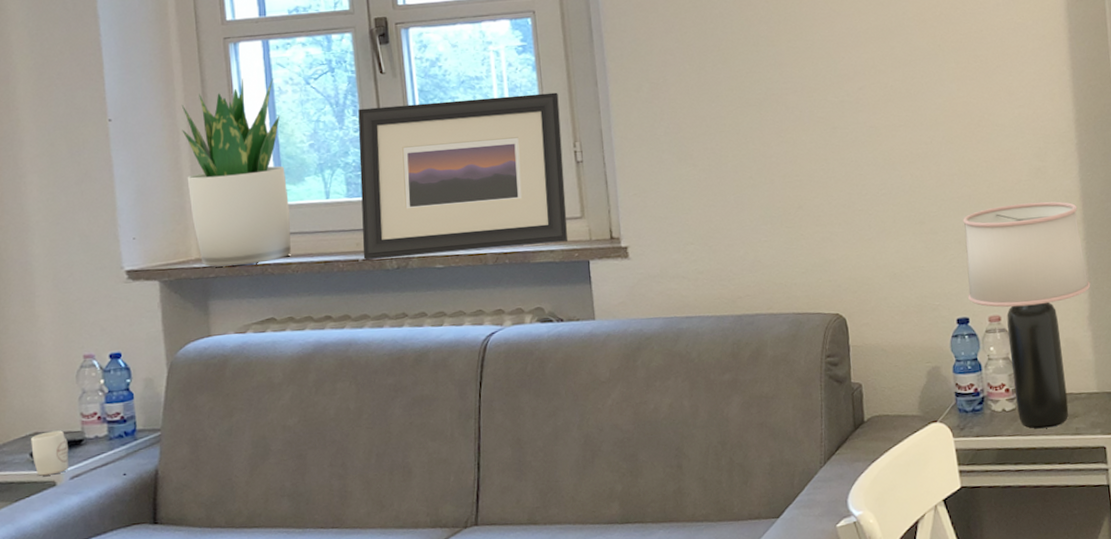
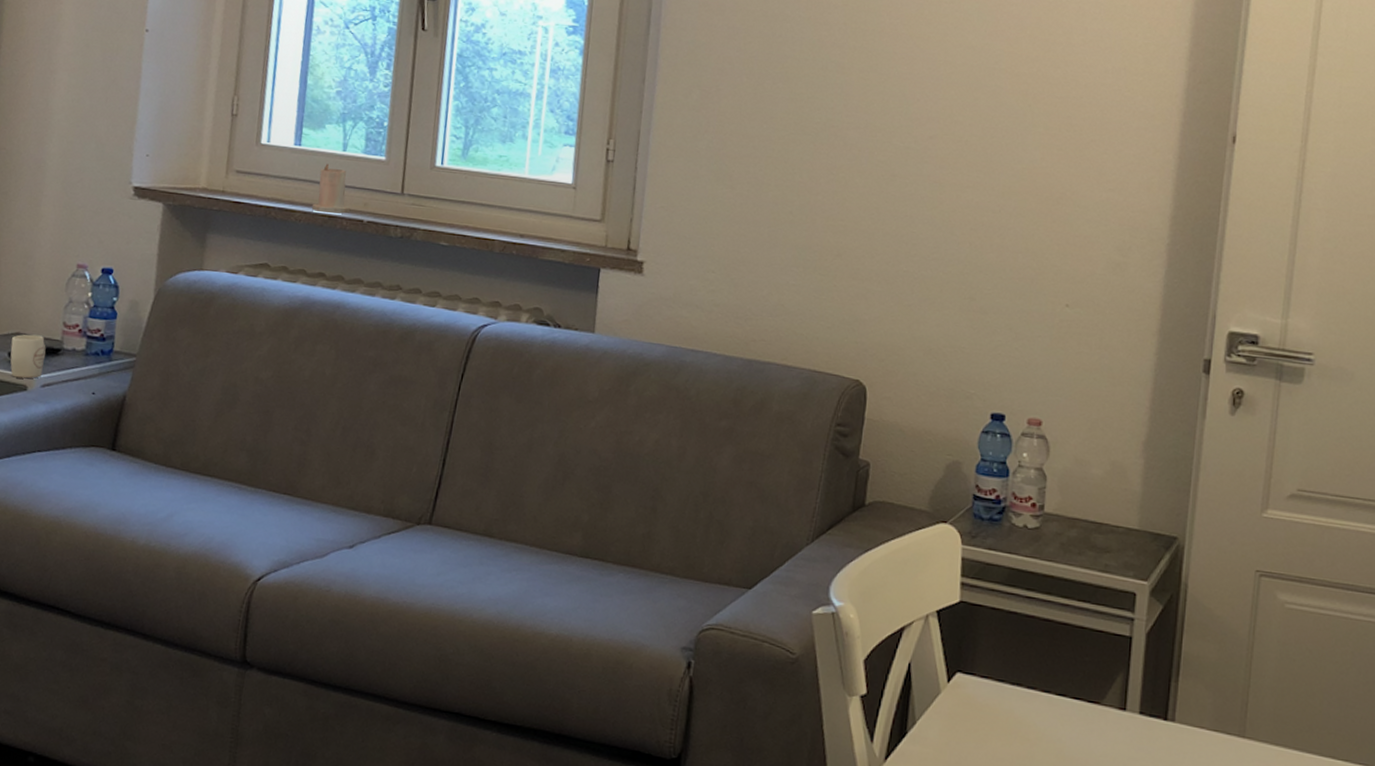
planter: present [181,78,291,268] -> none [207,11,314,205]
candle: none [306,213,345,261] -> present [311,163,351,214]
picture frame: present [358,92,569,260] -> none [368,63,602,244]
table lamp: present [963,201,1091,429] -> none [1008,297,1155,558]

